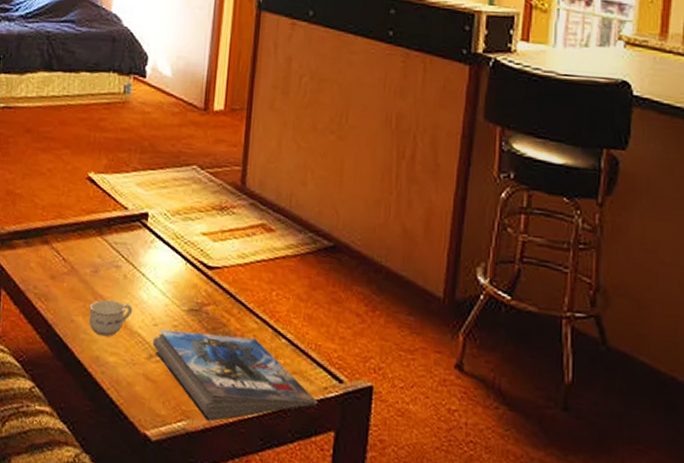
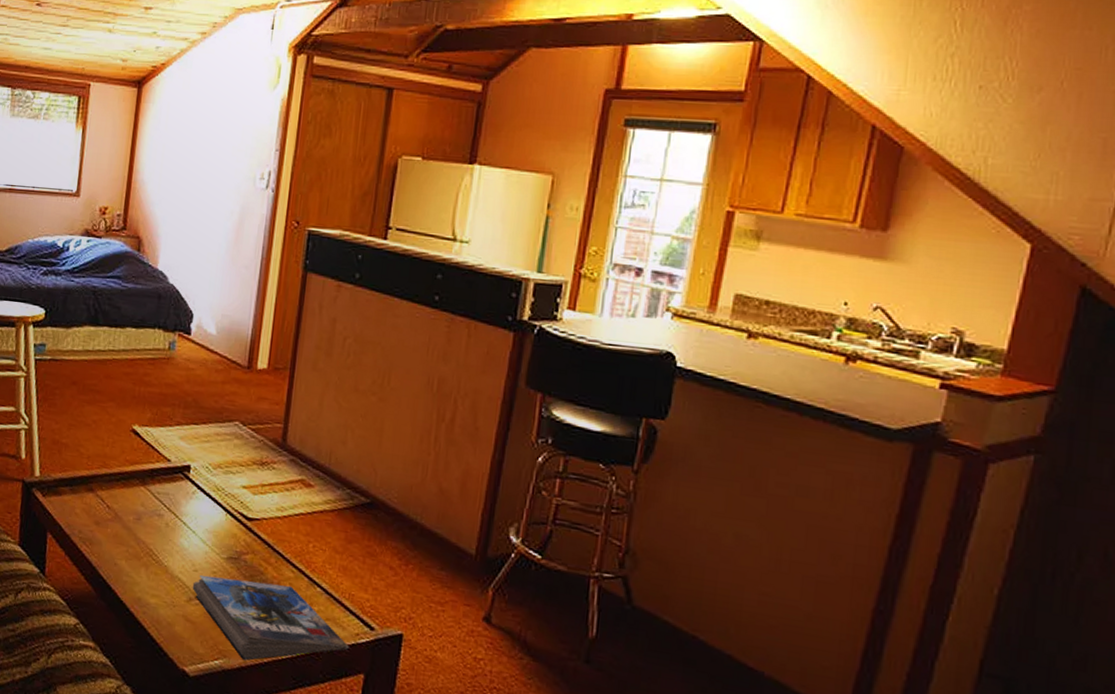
cup: present [88,299,133,337] -> none [131,545,174,580]

